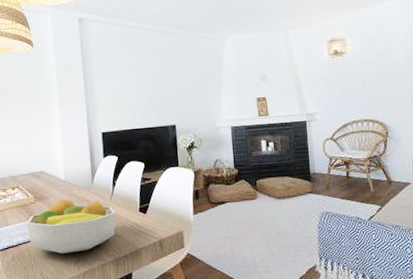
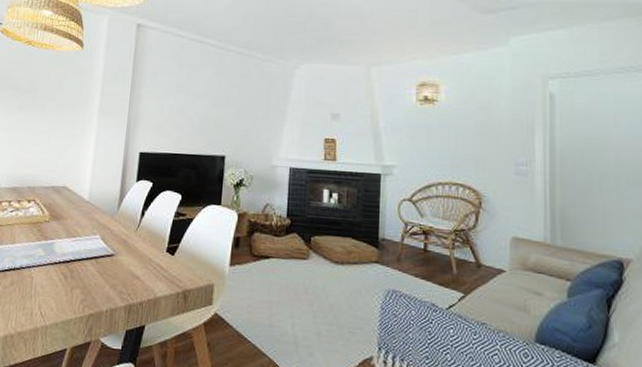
fruit bowl: present [26,198,117,254] -> none [34,221,140,289]

